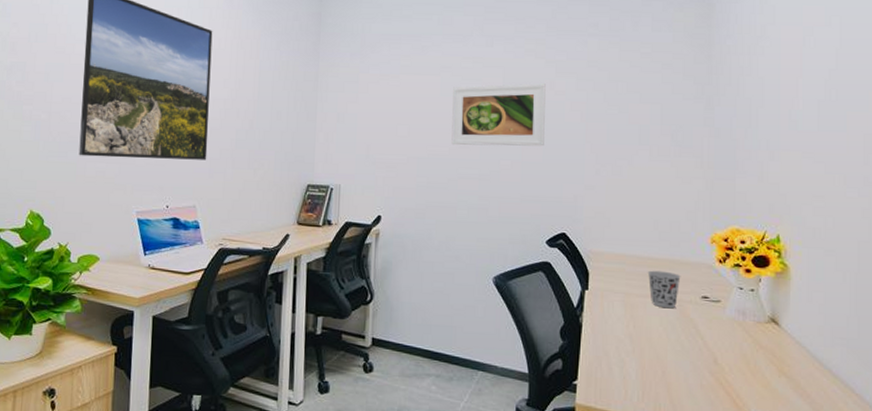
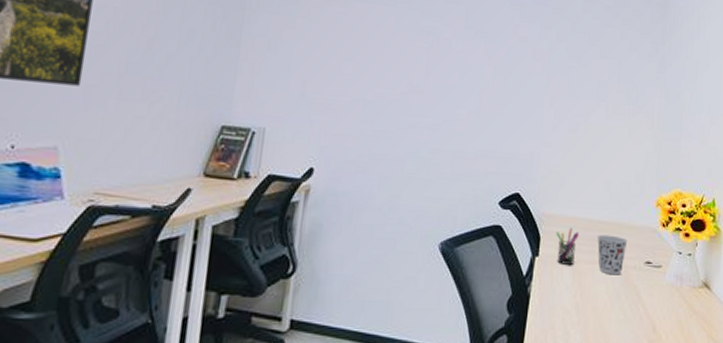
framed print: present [451,83,546,147] -> none [403,21,510,97]
pen holder: none [604,263,628,298] -> present [555,227,579,265]

